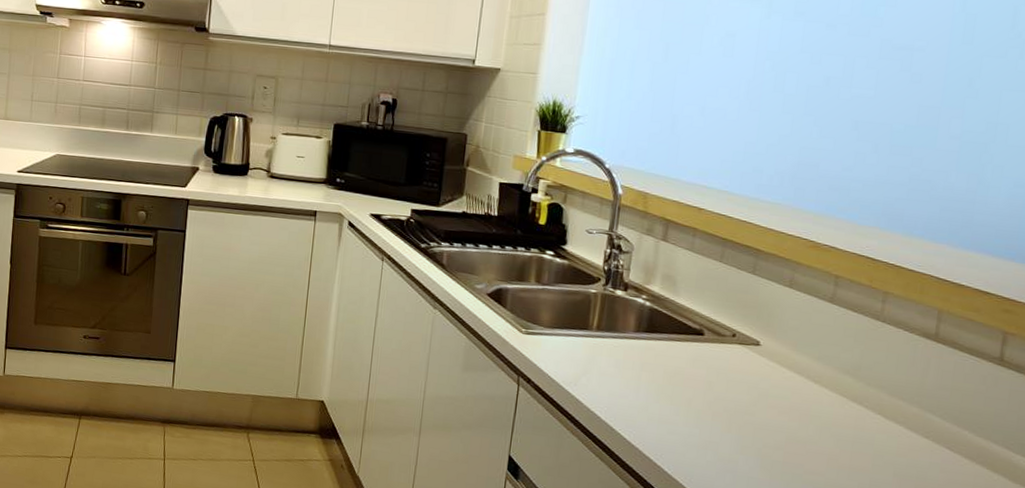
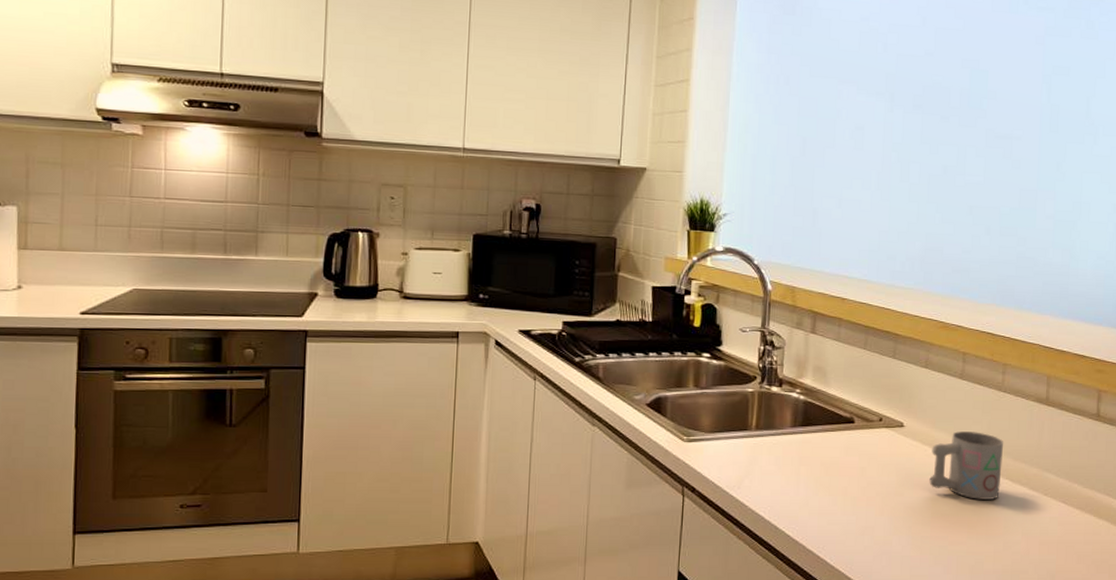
mug: none [785,357,878,434] -> present [929,431,1003,500]

